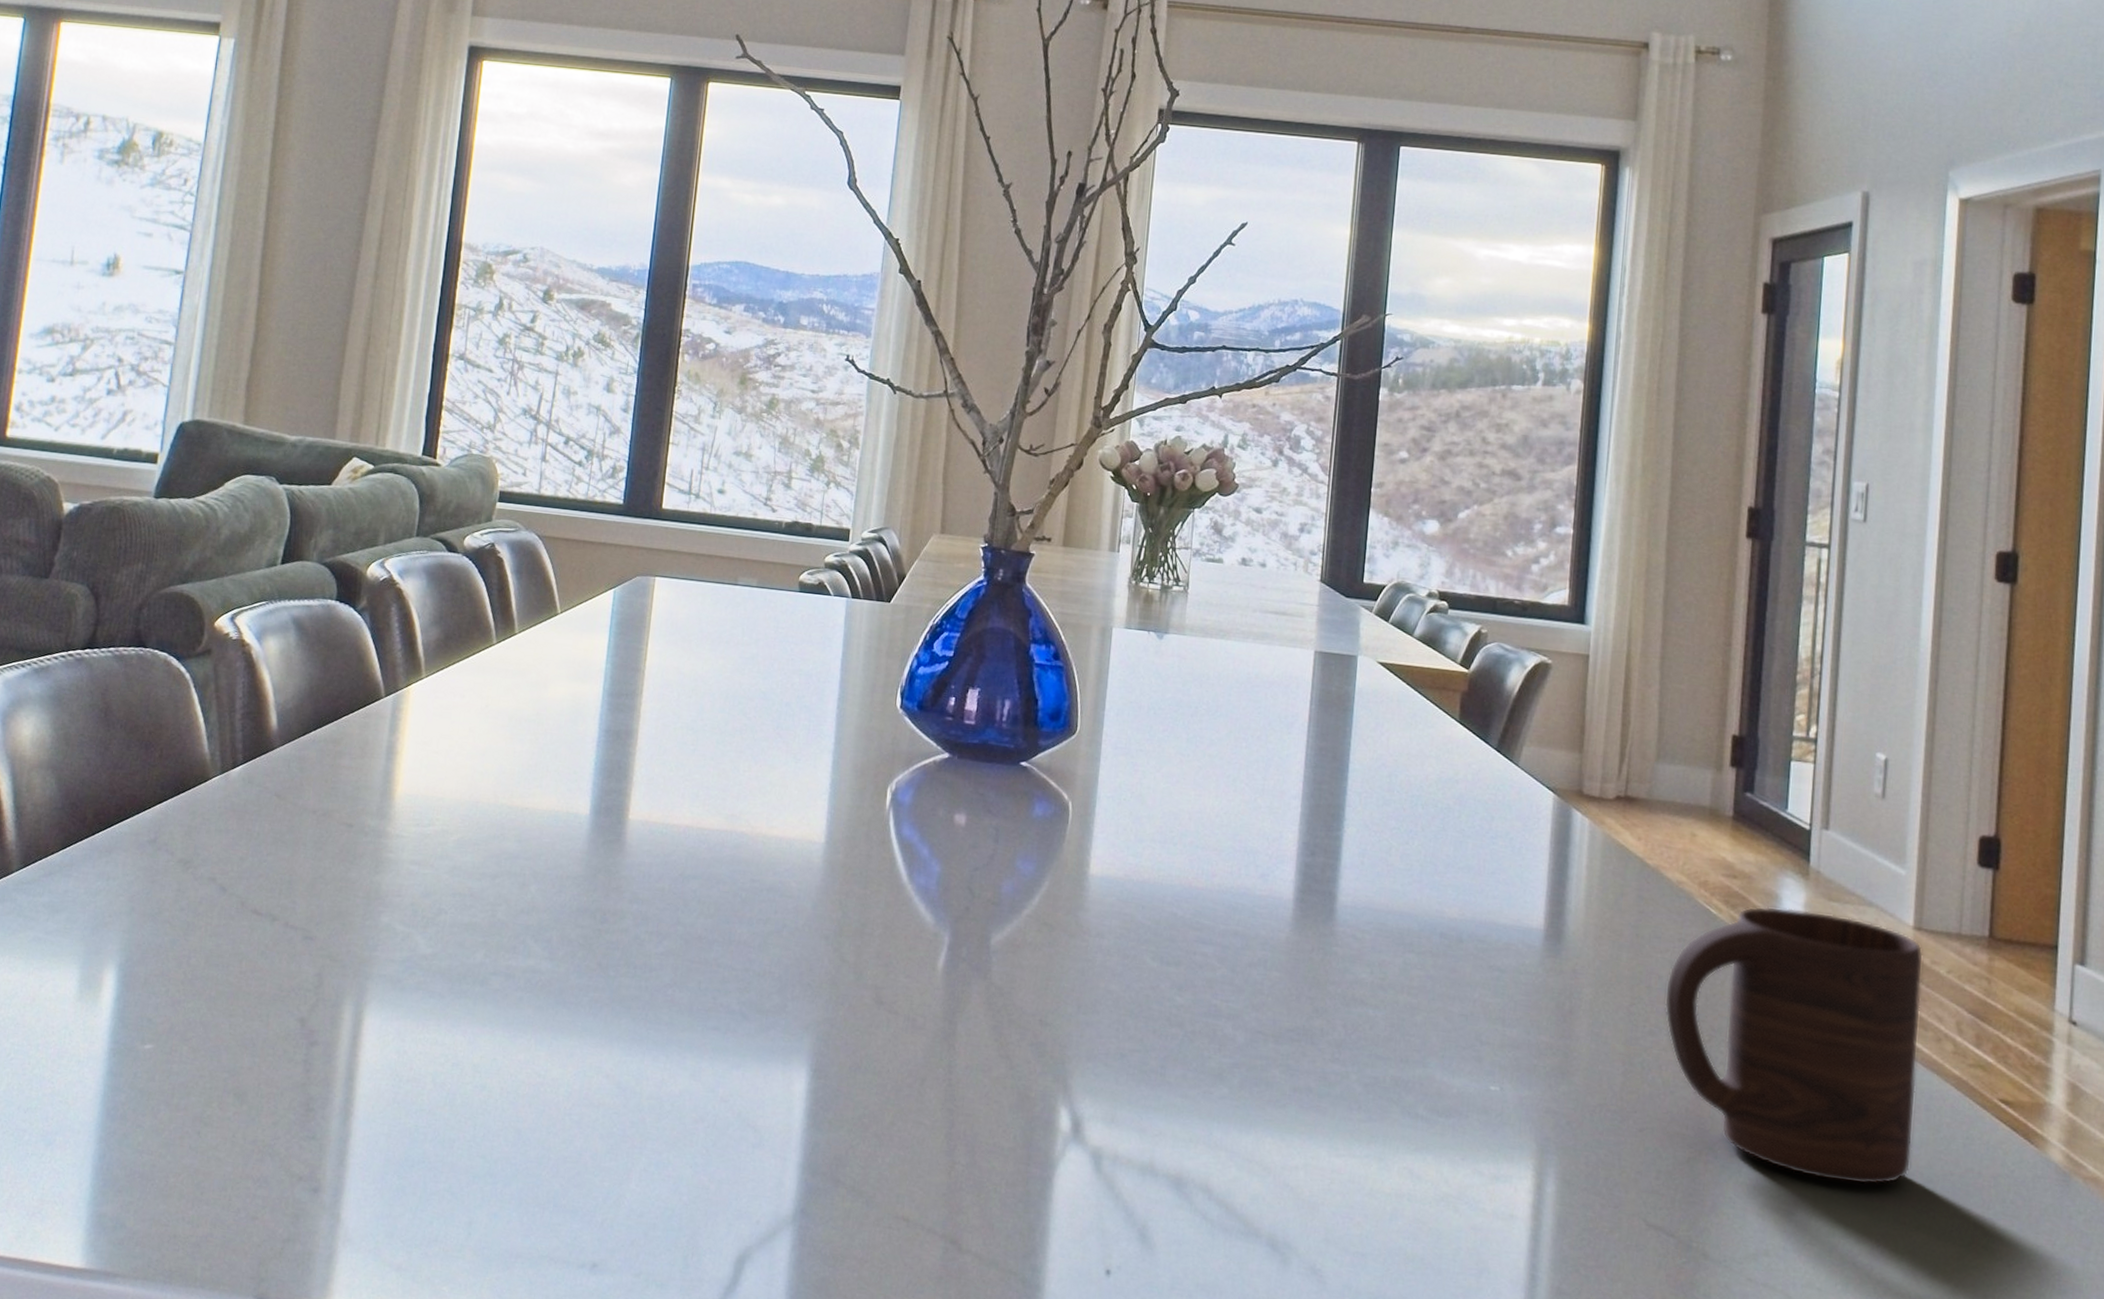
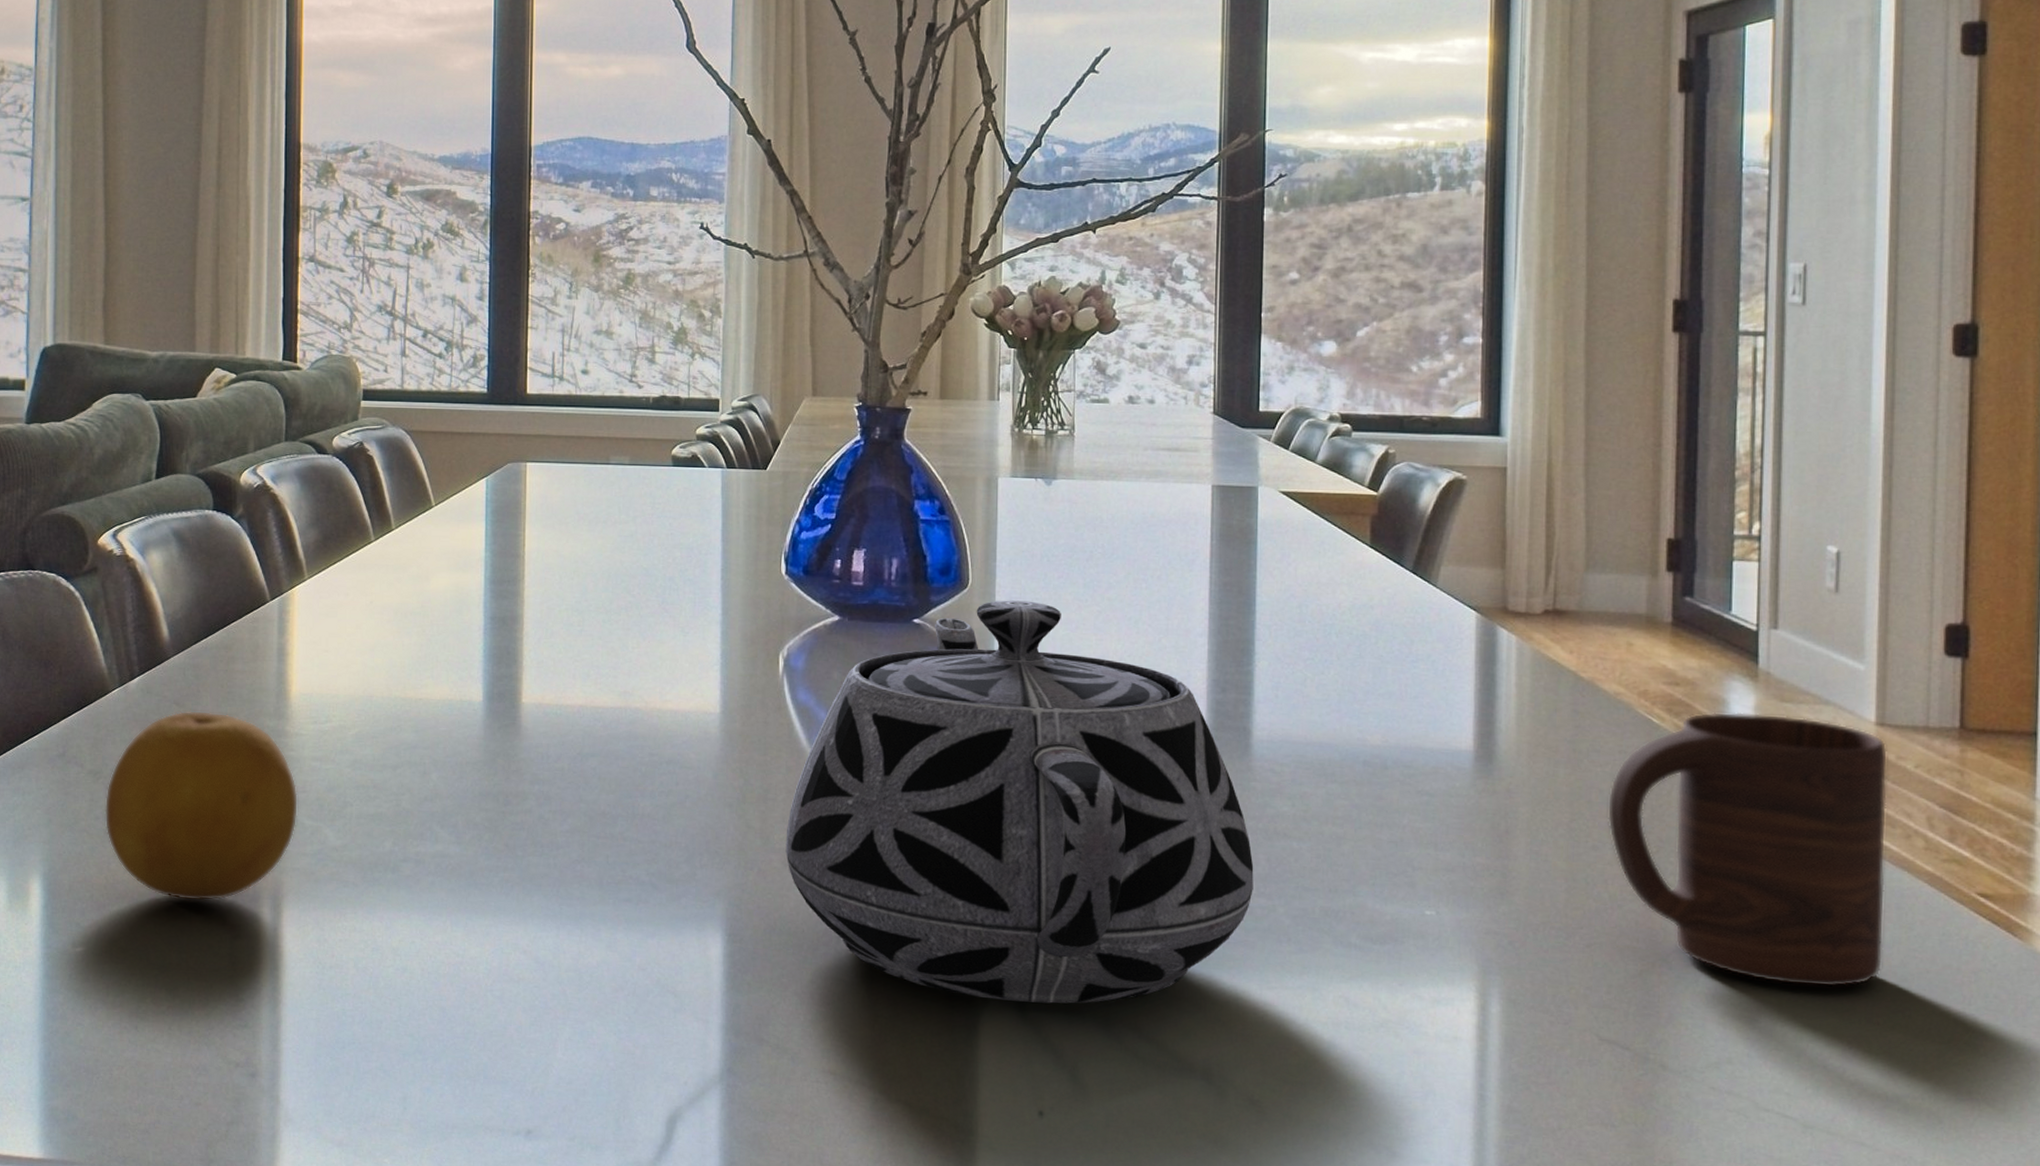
fruit: none [189,803,393,1004] -> present [104,710,299,901]
teapot: none [877,749,1331,1161] -> present [785,600,1254,1004]

